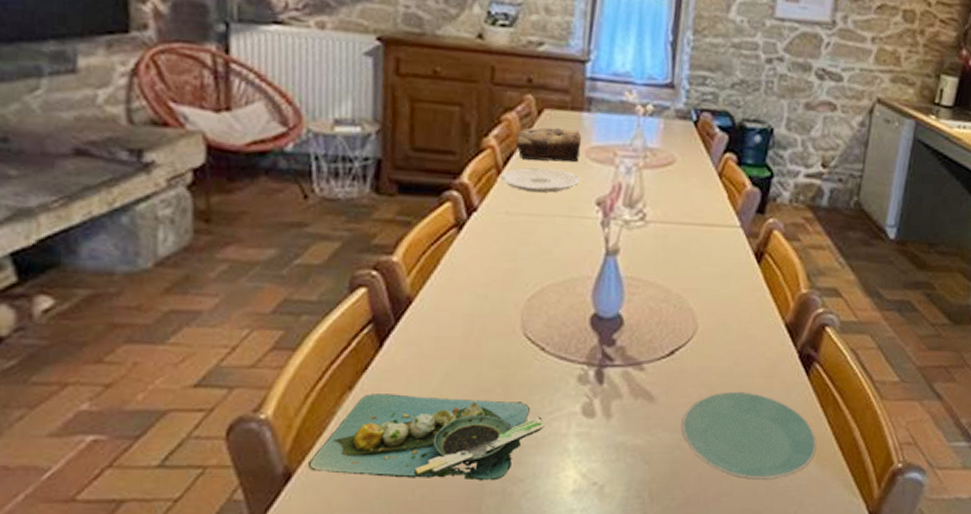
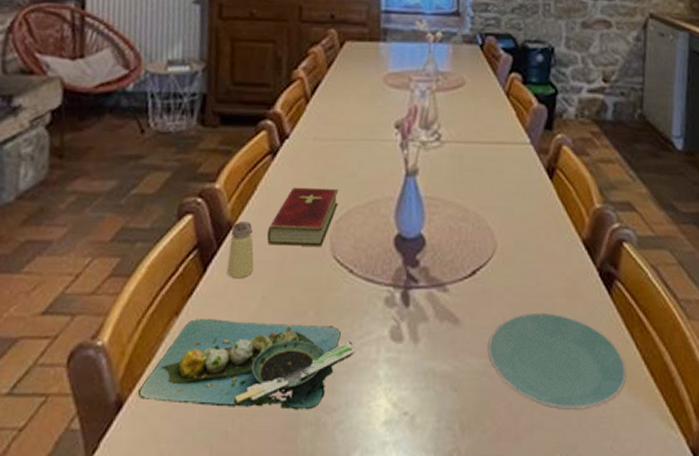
saltshaker: none [406,297,437,354] -> present [227,222,255,279]
hardcover book: none [451,263,532,324] -> present [267,187,339,246]
plate: present [499,167,580,193] -> none [308,95,379,118]
bread loaf: present [516,127,582,162] -> none [322,58,380,89]

